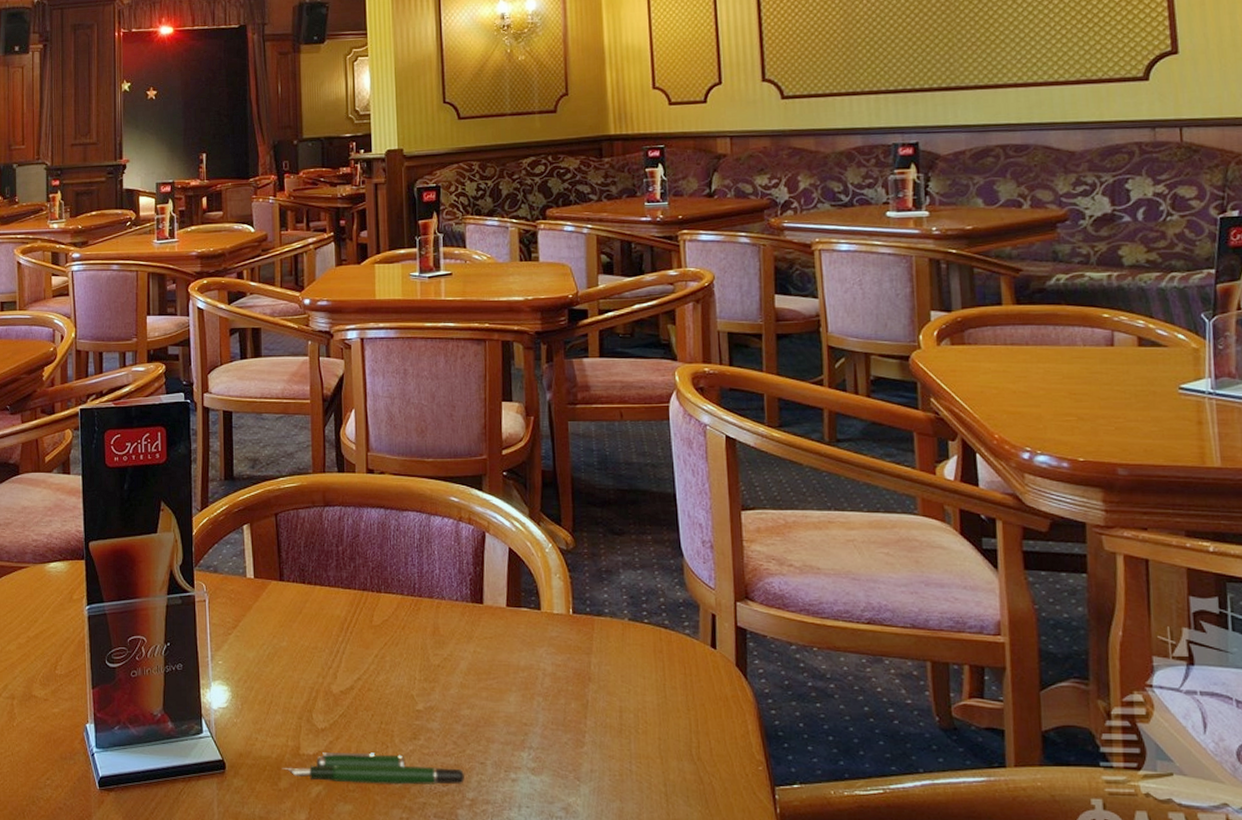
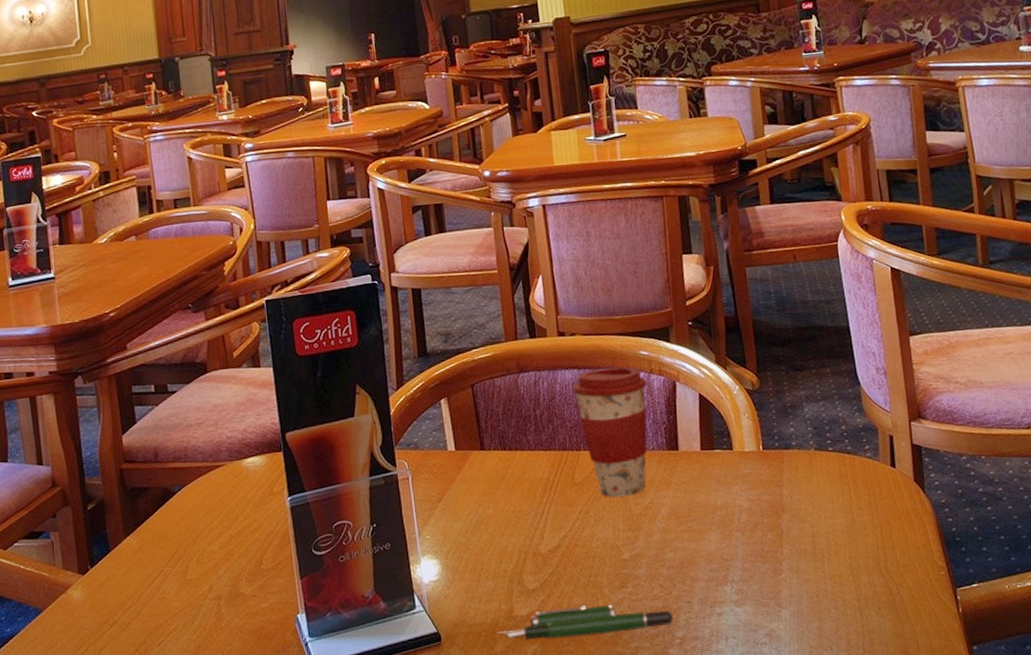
coffee cup: none [378,510,456,646] -> present [573,366,648,498]

